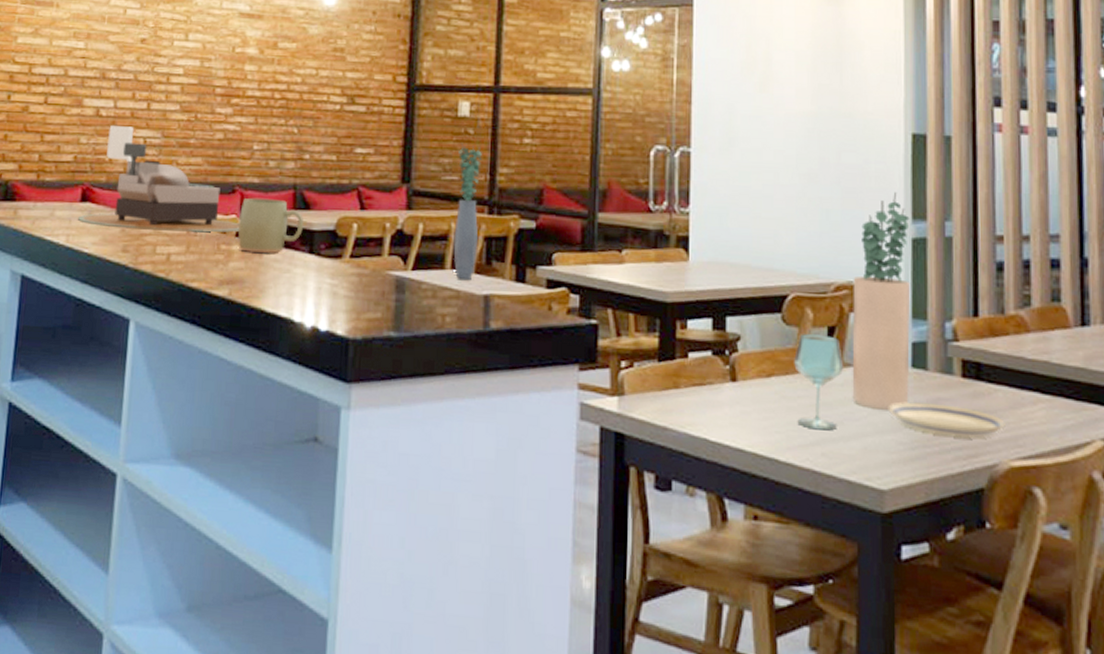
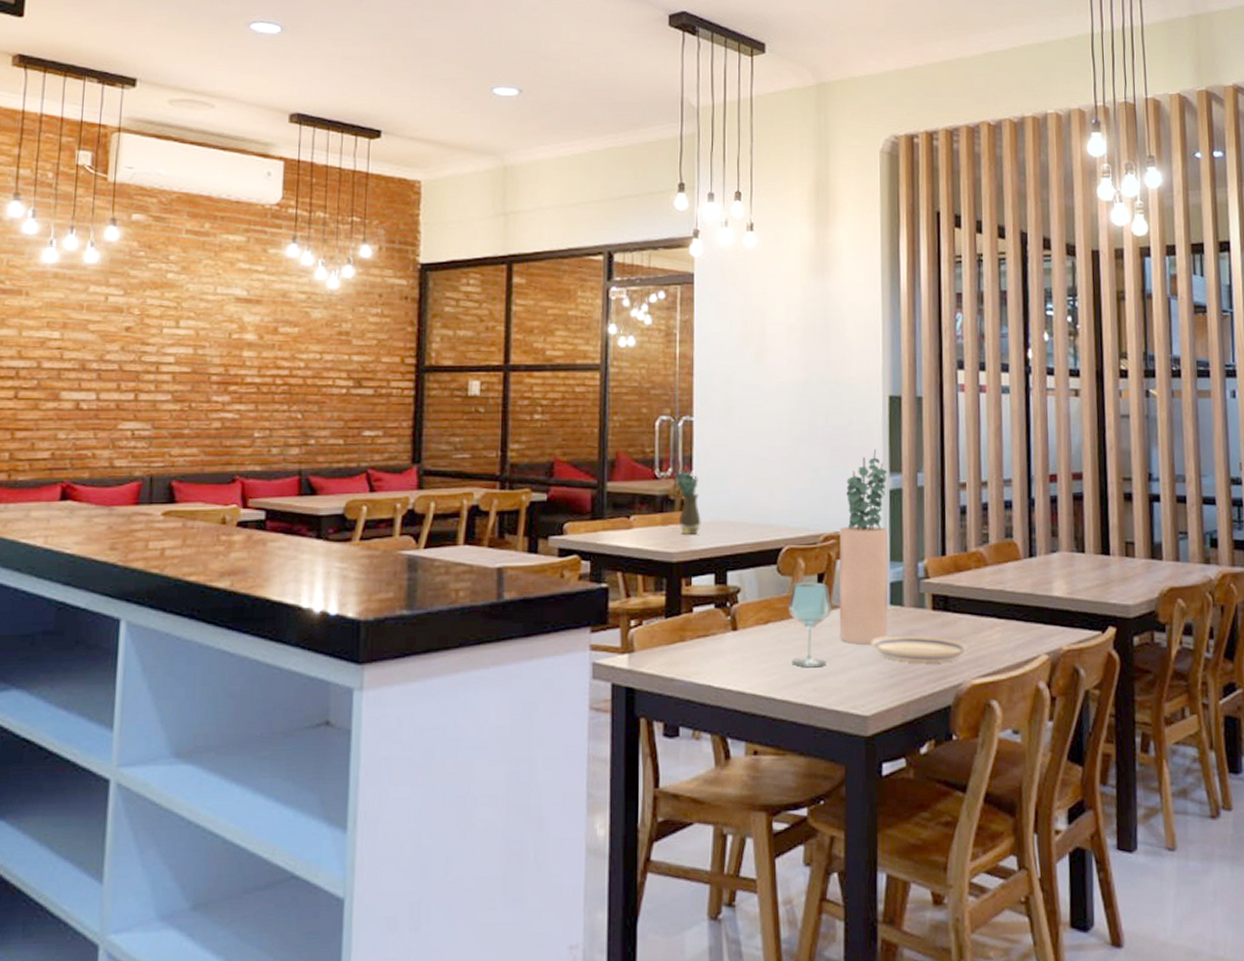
cash register: present [78,126,240,233] -> none [58,419,242,526]
mug: present [238,197,303,253] -> none [239,486,310,542]
vase: present [453,142,482,282] -> none [466,421,493,557]
vase: none [670,201,698,274] -> present [674,468,701,534]

